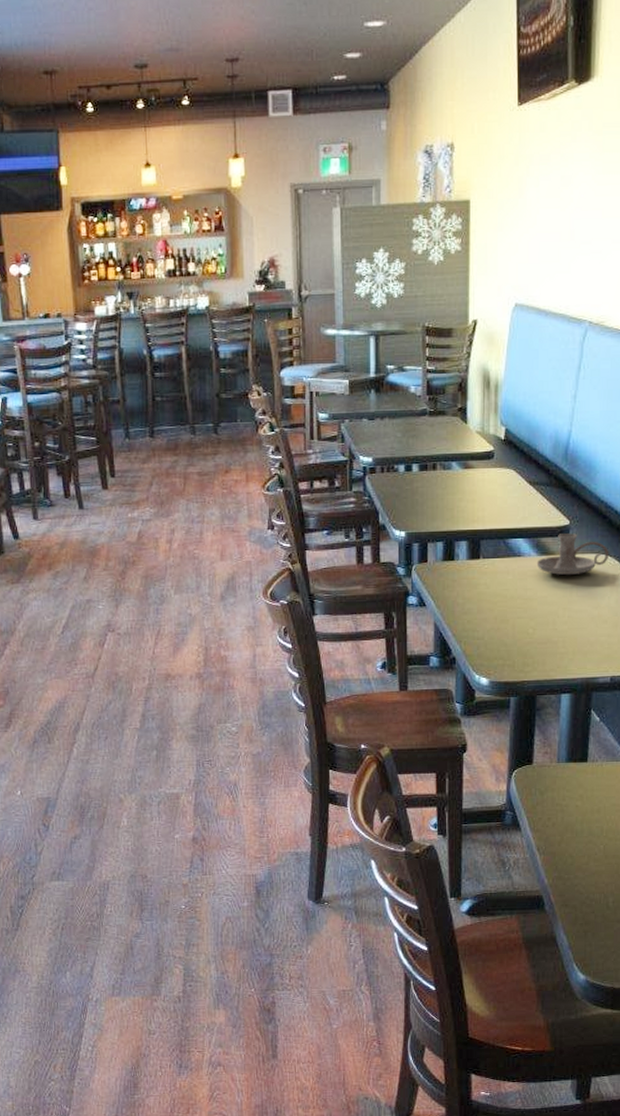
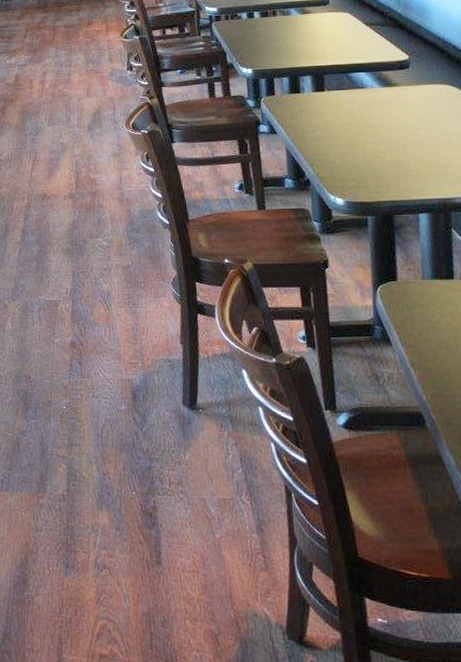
candle holder: present [536,533,608,576] -> none [380,67,452,105]

